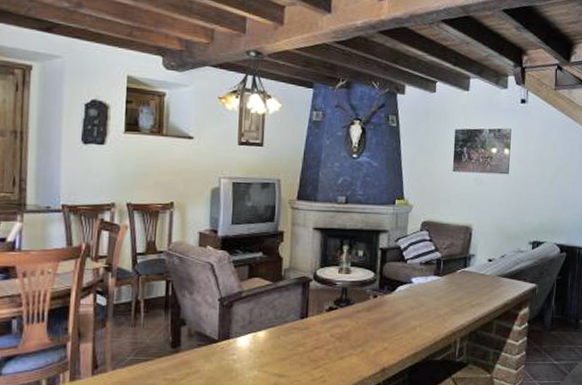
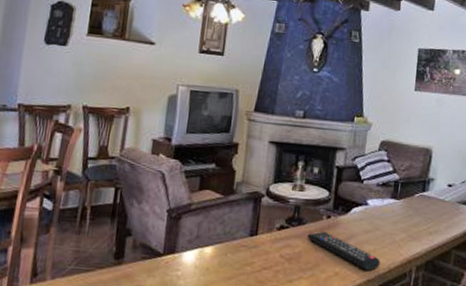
remote control: none [355,310,427,345] -> present [307,231,381,272]

